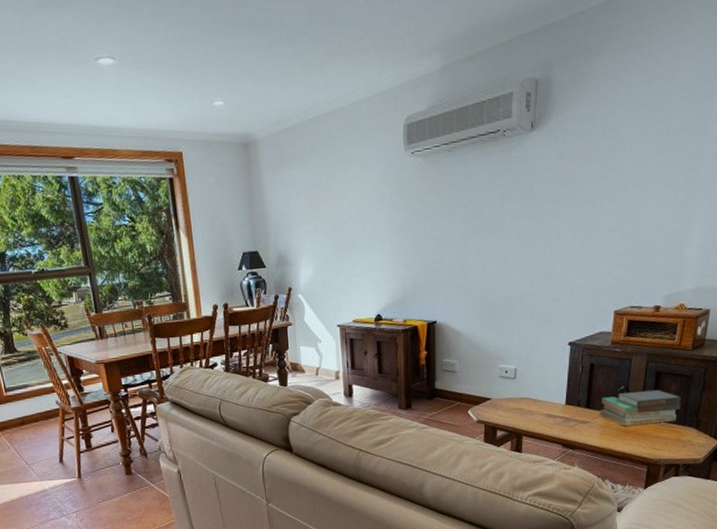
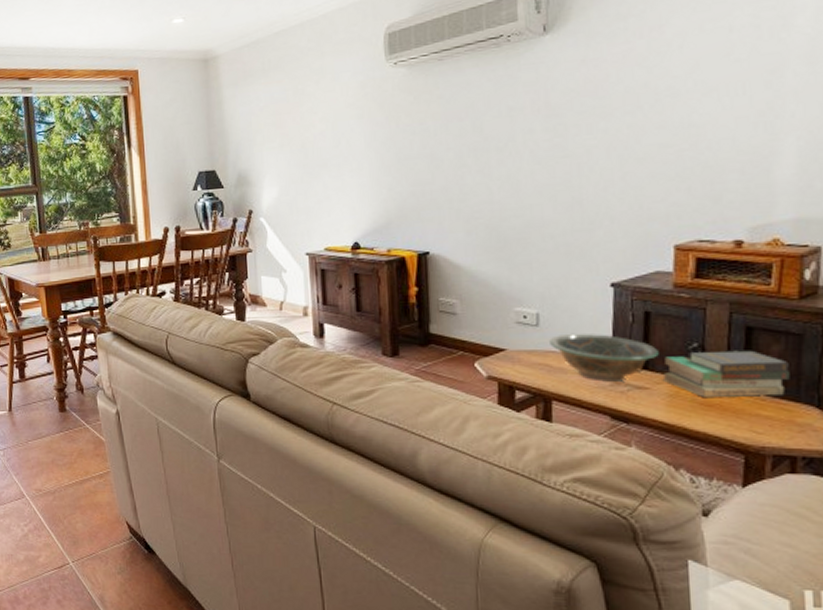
decorative bowl: none [523,382,598,420] -> present [550,333,659,383]

